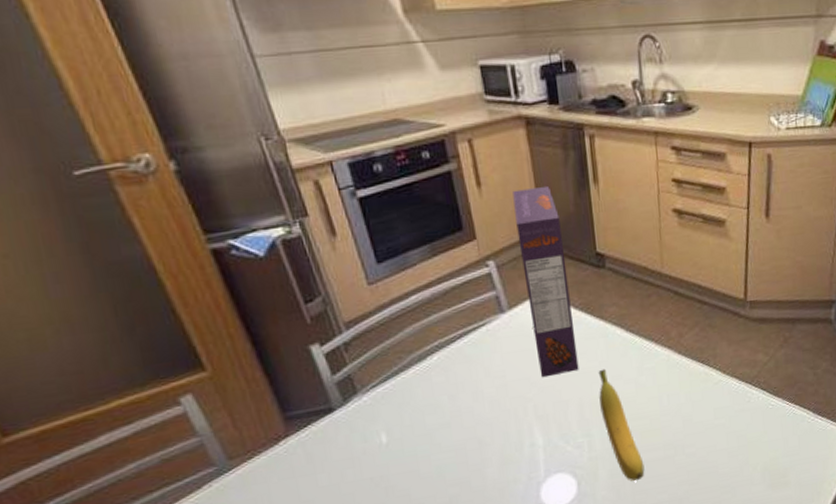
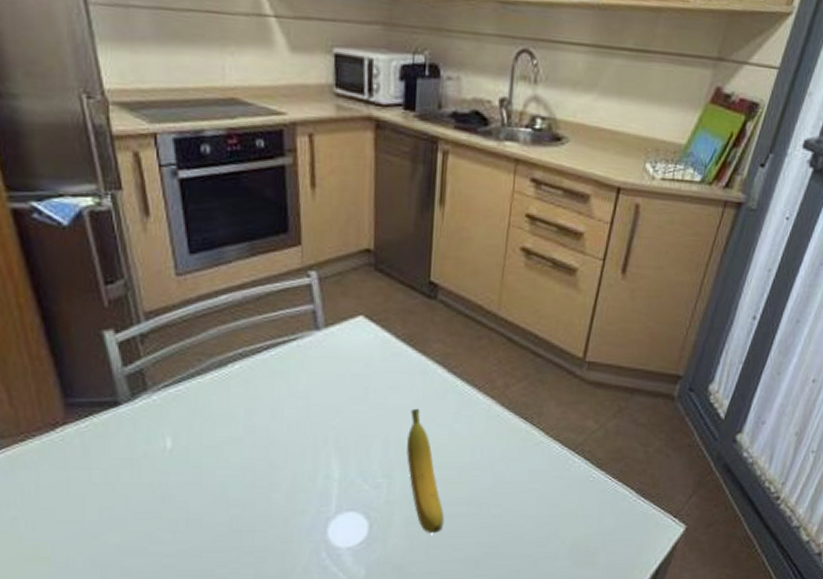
cereal box: present [512,185,579,378] -> none [346,198,396,407]

